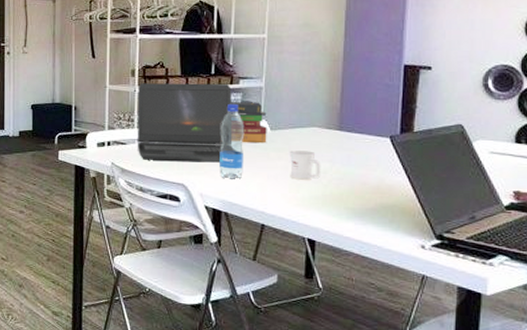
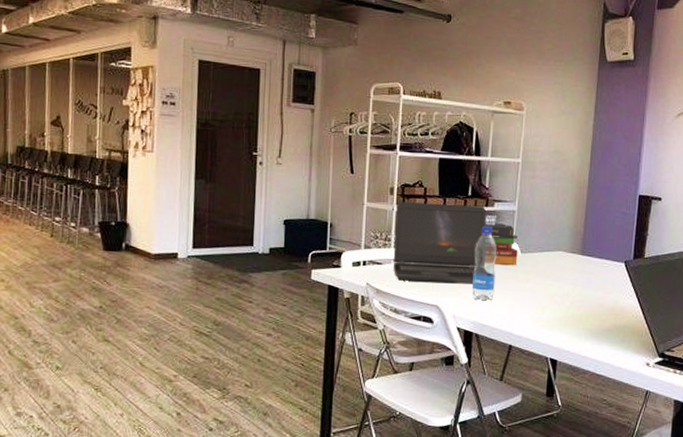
mug: present [290,150,321,180] -> none [537,273,565,302]

